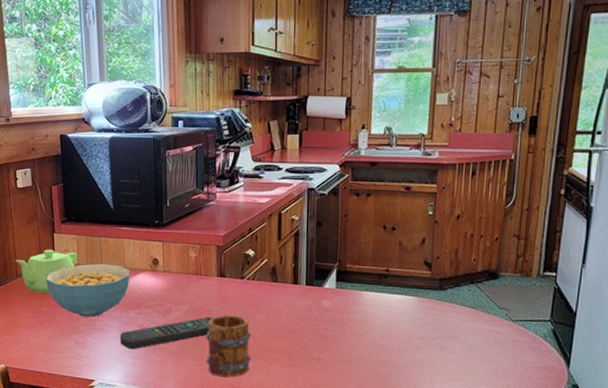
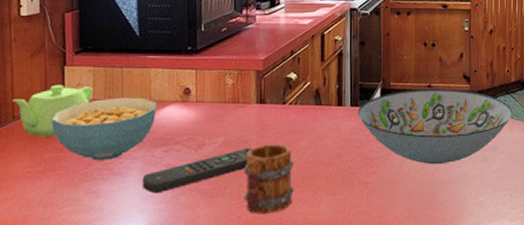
decorative bowl: none [313,273,477,349] -> present [358,89,513,165]

